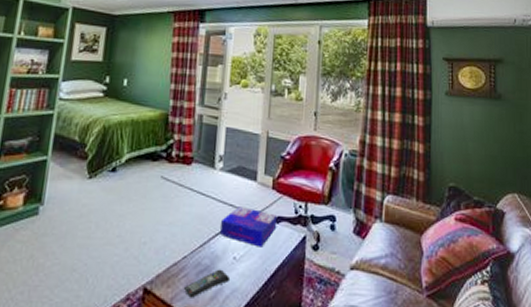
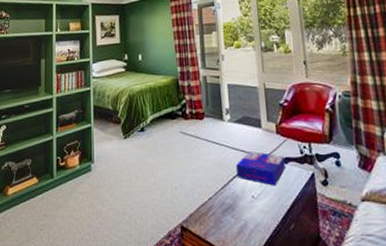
remote control: present [183,269,231,298] -> none [213,207,253,233]

